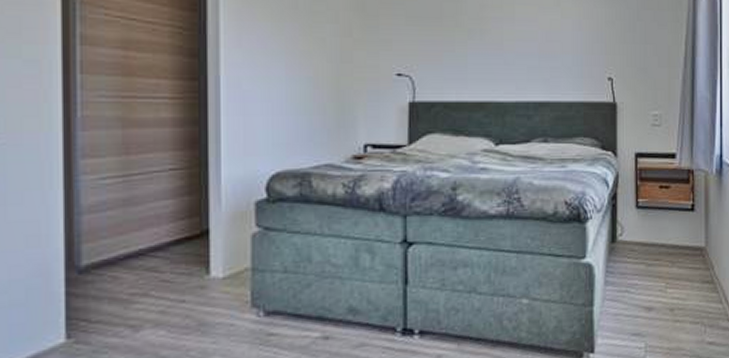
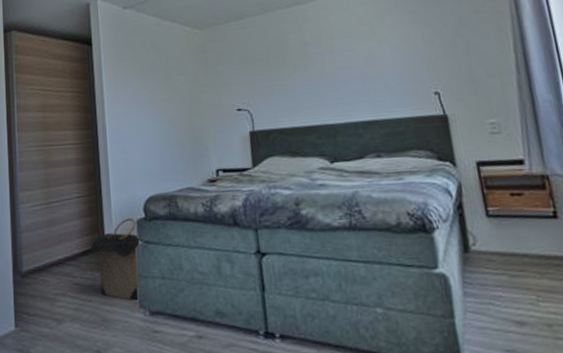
laundry hamper: none [187,199,260,299] -> present [90,218,141,300]

